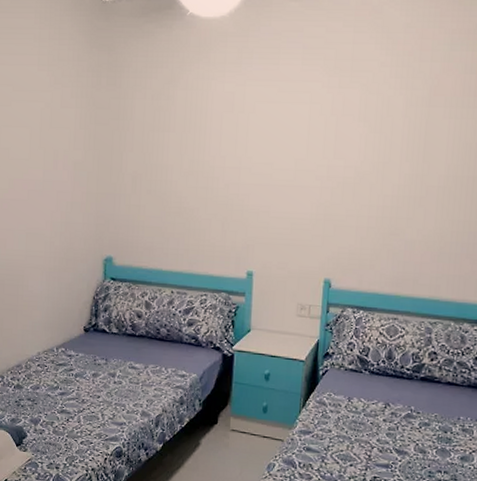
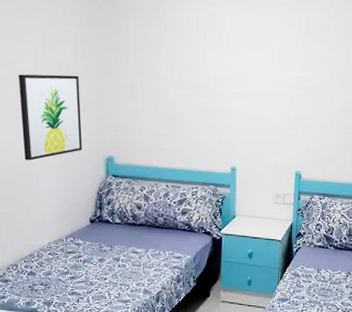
wall art: none [11,163,79,260] -> present [18,74,83,161]

